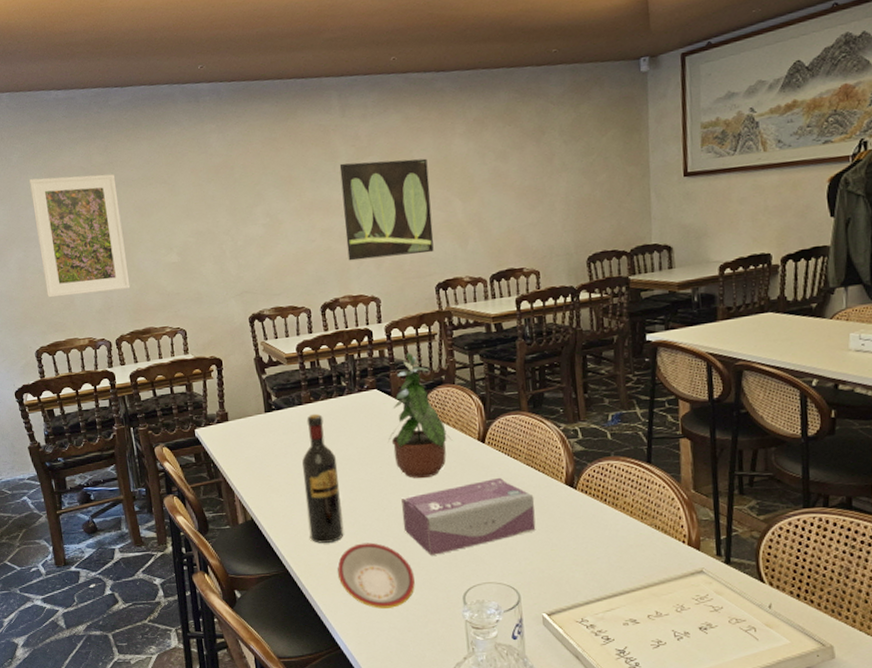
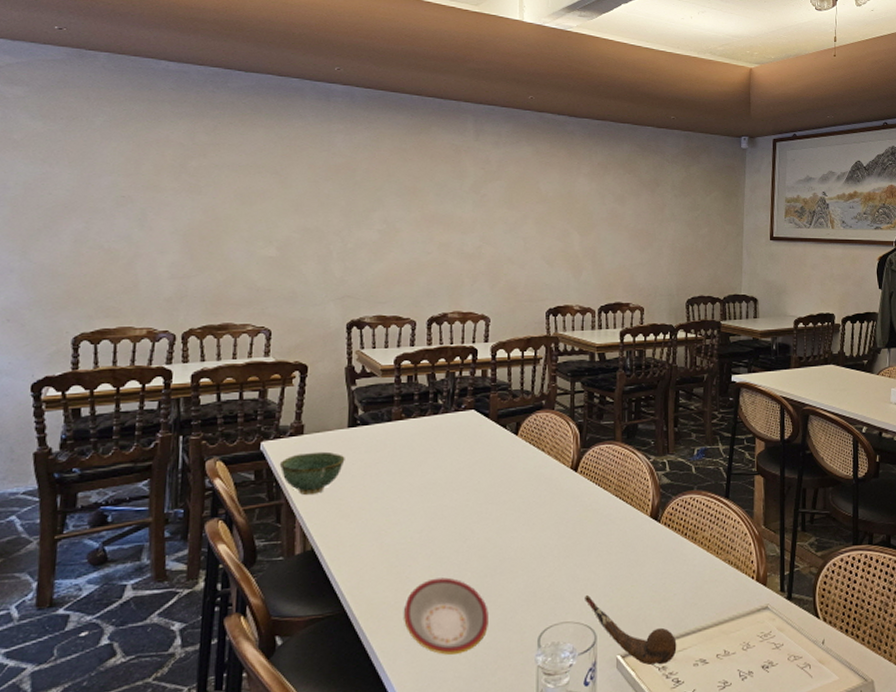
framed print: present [29,174,131,298] -> none [104,146,219,278]
bowl: none [213,435,267,474] -> present [279,451,345,496]
wine bottle: present [302,413,344,543] -> none [378,431,421,578]
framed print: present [339,158,434,261] -> none [463,183,552,279]
potted plant: present [388,352,453,479] -> none [480,375,546,508]
tissue box: present [401,477,536,557] -> none [484,508,620,594]
spoon: none [505,557,604,623] -> present [585,594,677,665]

